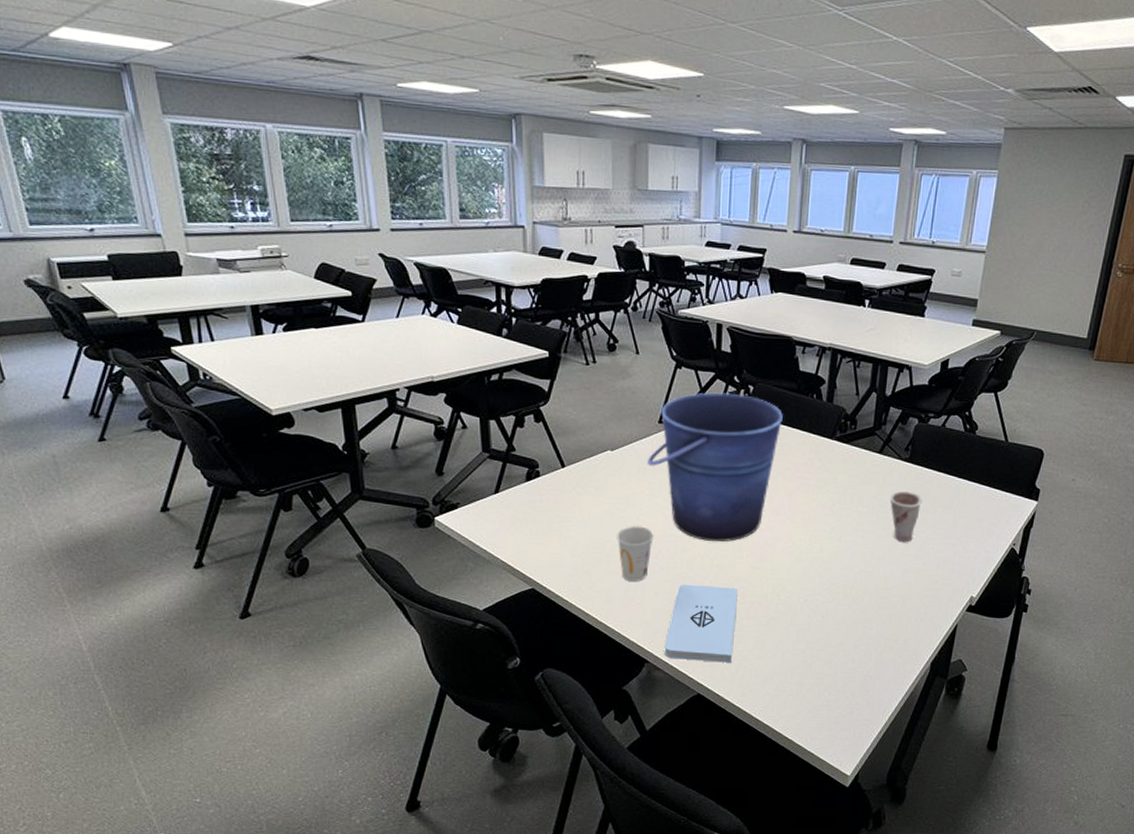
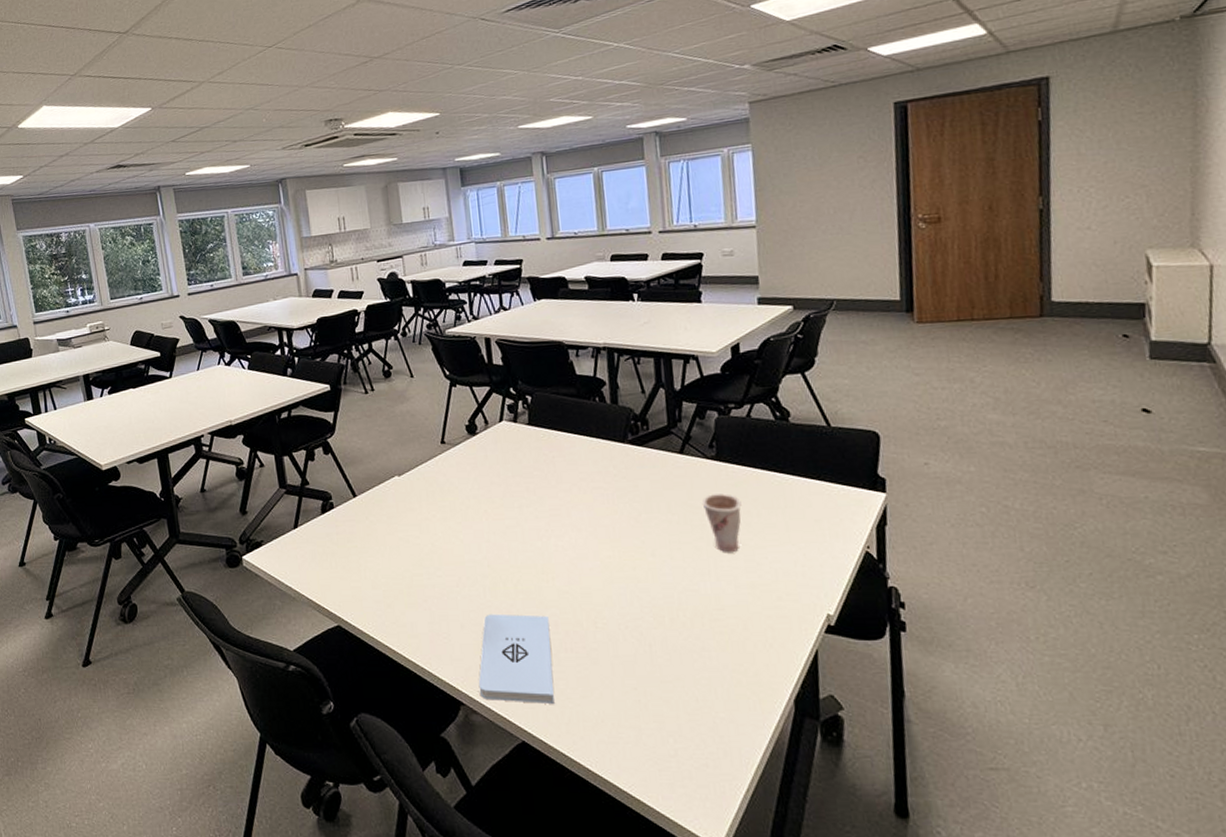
cup: present [617,526,654,581] -> none [414,553,452,613]
bucket: present [647,392,783,541] -> none [435,405,567,565]

